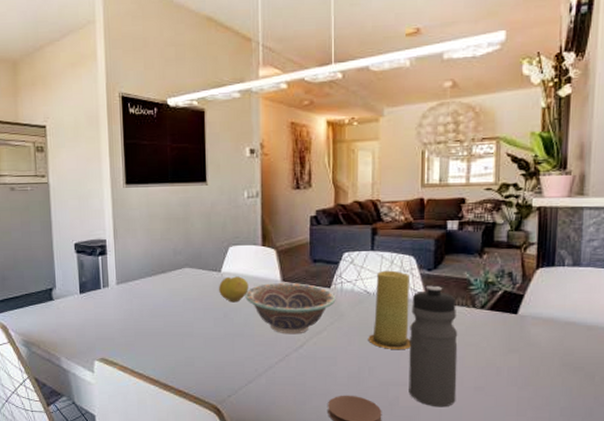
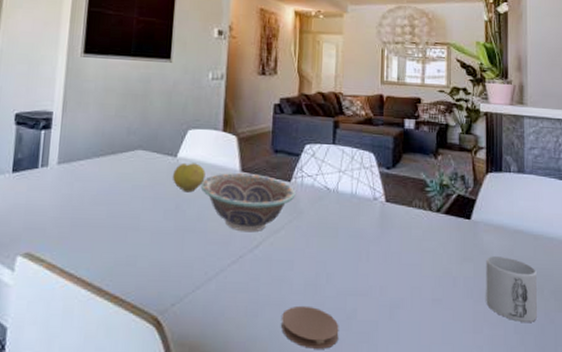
candle: present [367,270,411,349] -> none [326,166,370,254]
water bottle: present [409,285,458,407] -> none [367,184,416,322]
mug: none [531,347,588,406] -> present [486,256,537,322]

